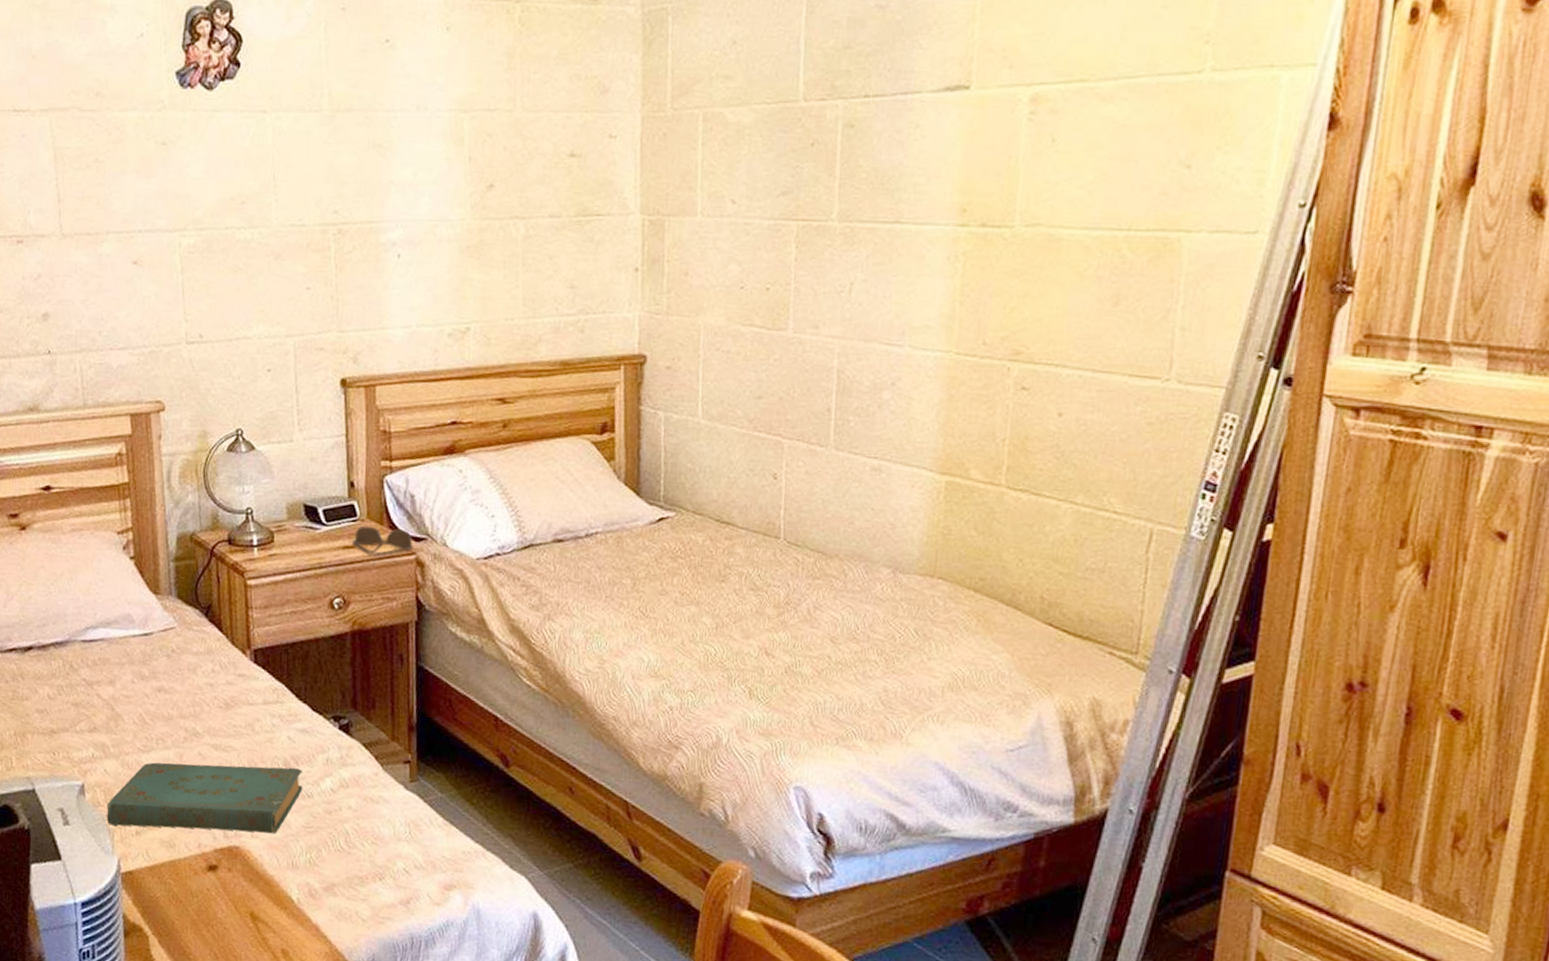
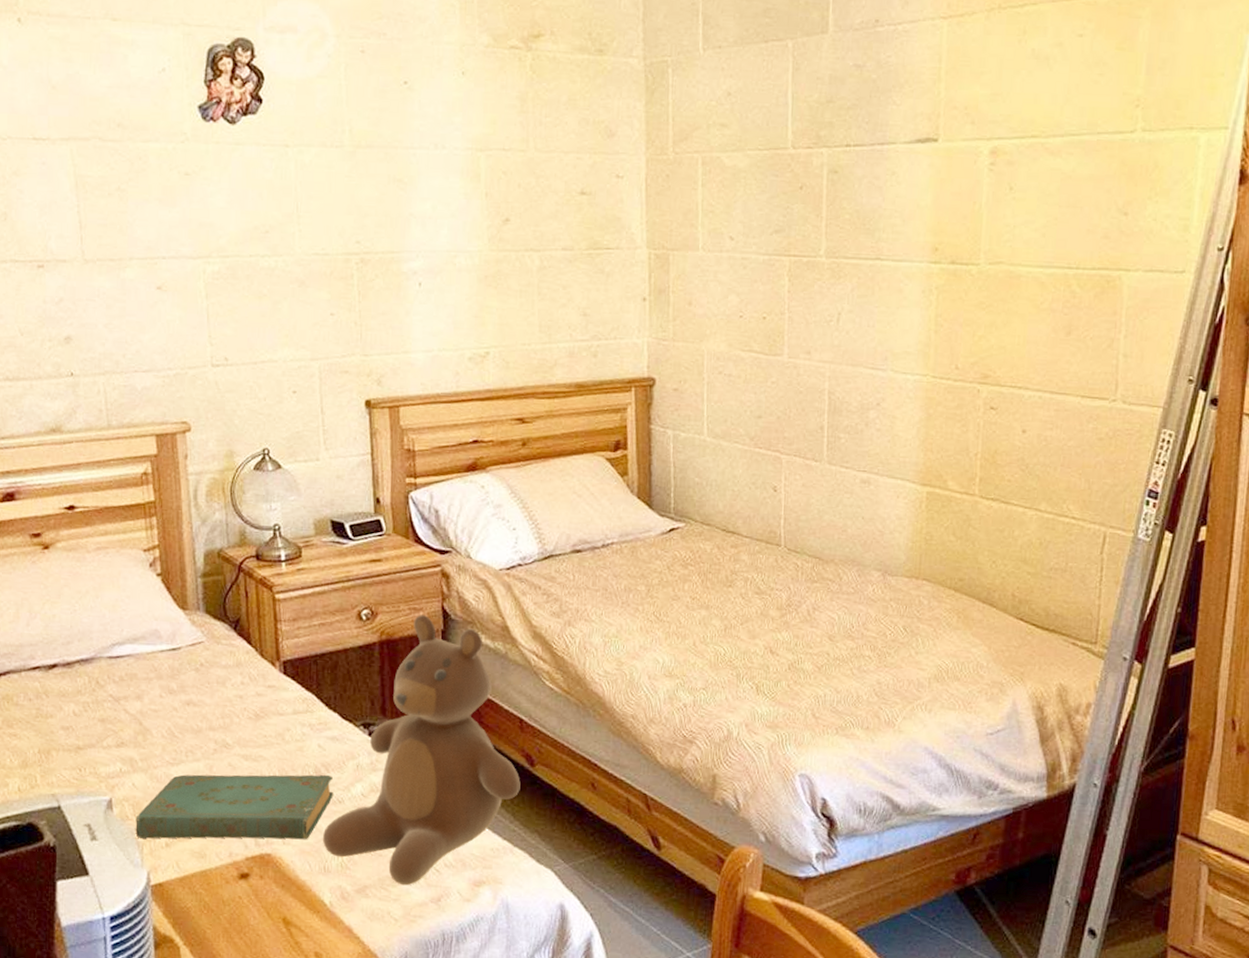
teddy bear: none [290,605,495,886] -> present [322,615,521,886]
eyeglasses: present [353,525,414,556] -> none [379,540,439,569]

